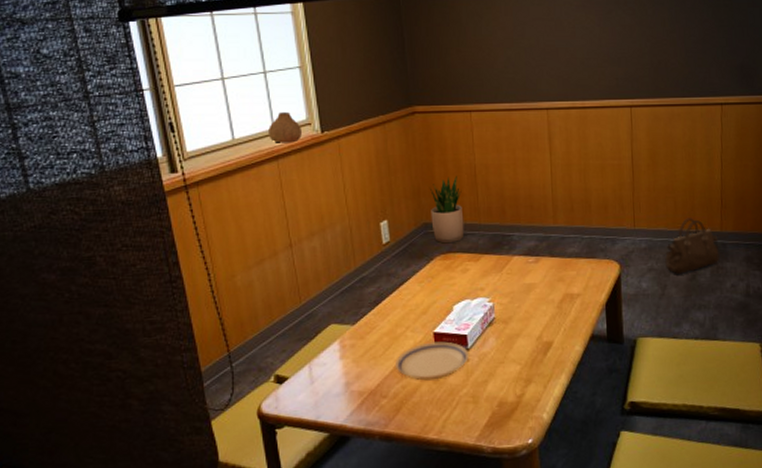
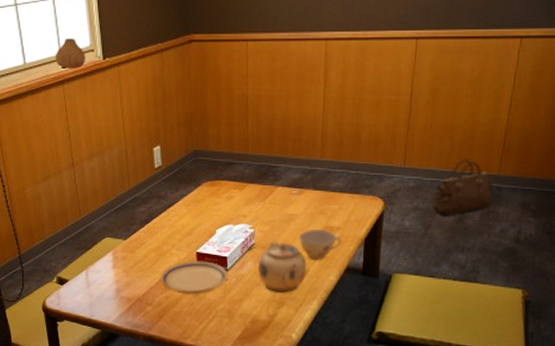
planter: present [430,175,465,244] -> none [201,105,233,171]
teapot: none [500,312,552,369] -> present [257,240,307,293]
teacup: none [540,298,583,331] -> present [299,230,342,261]

